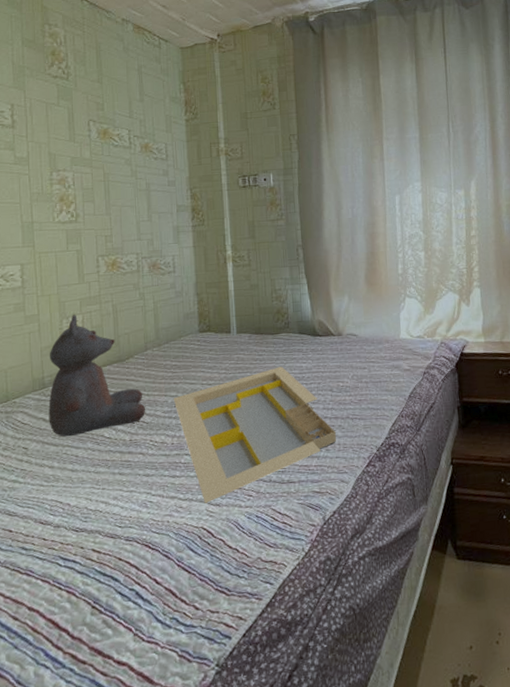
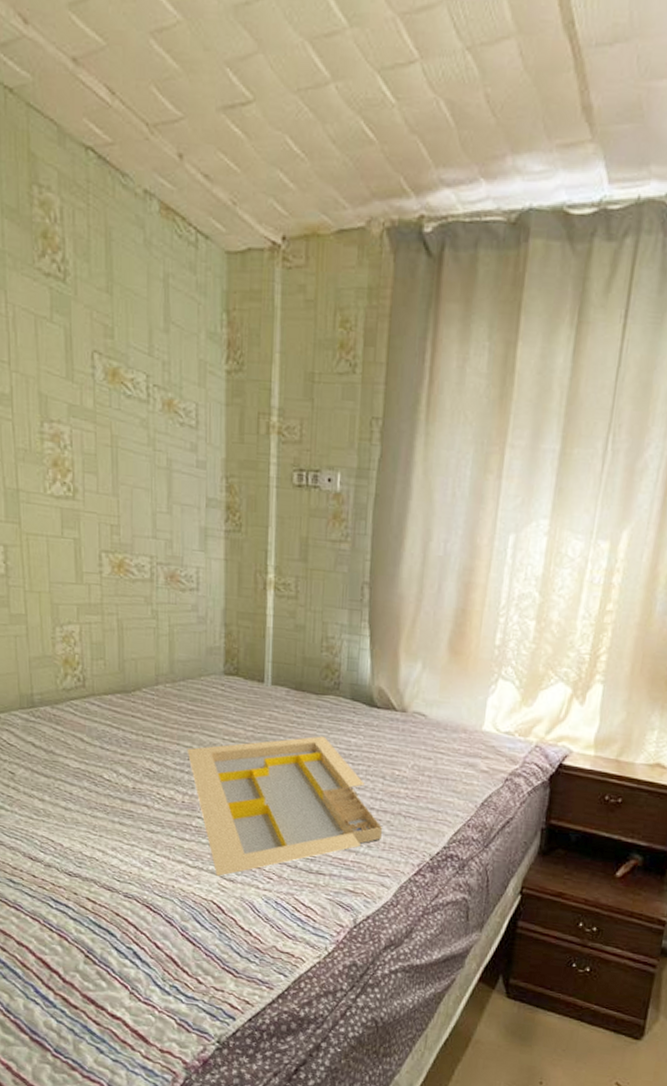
teddy bear: present [48,314,146,437] -> none [38,623,154,770]

